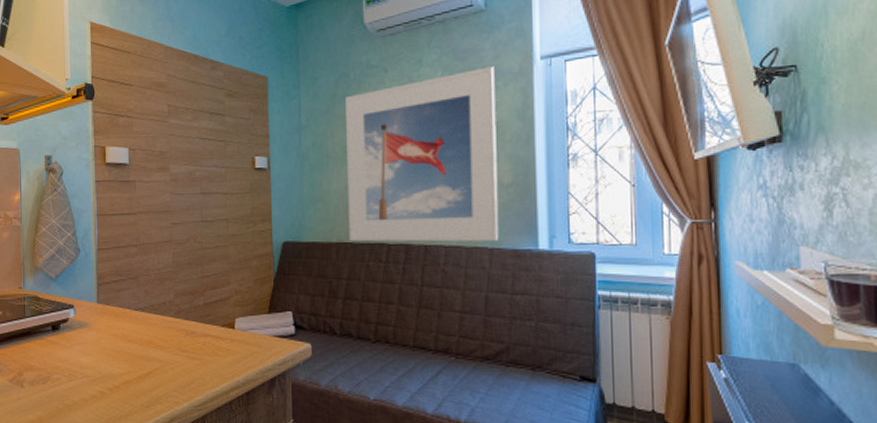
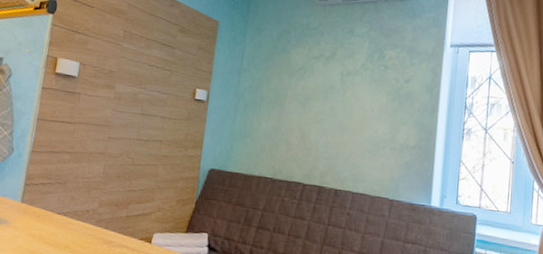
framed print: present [345,66,499,242] -> none [270,45,412,195]

